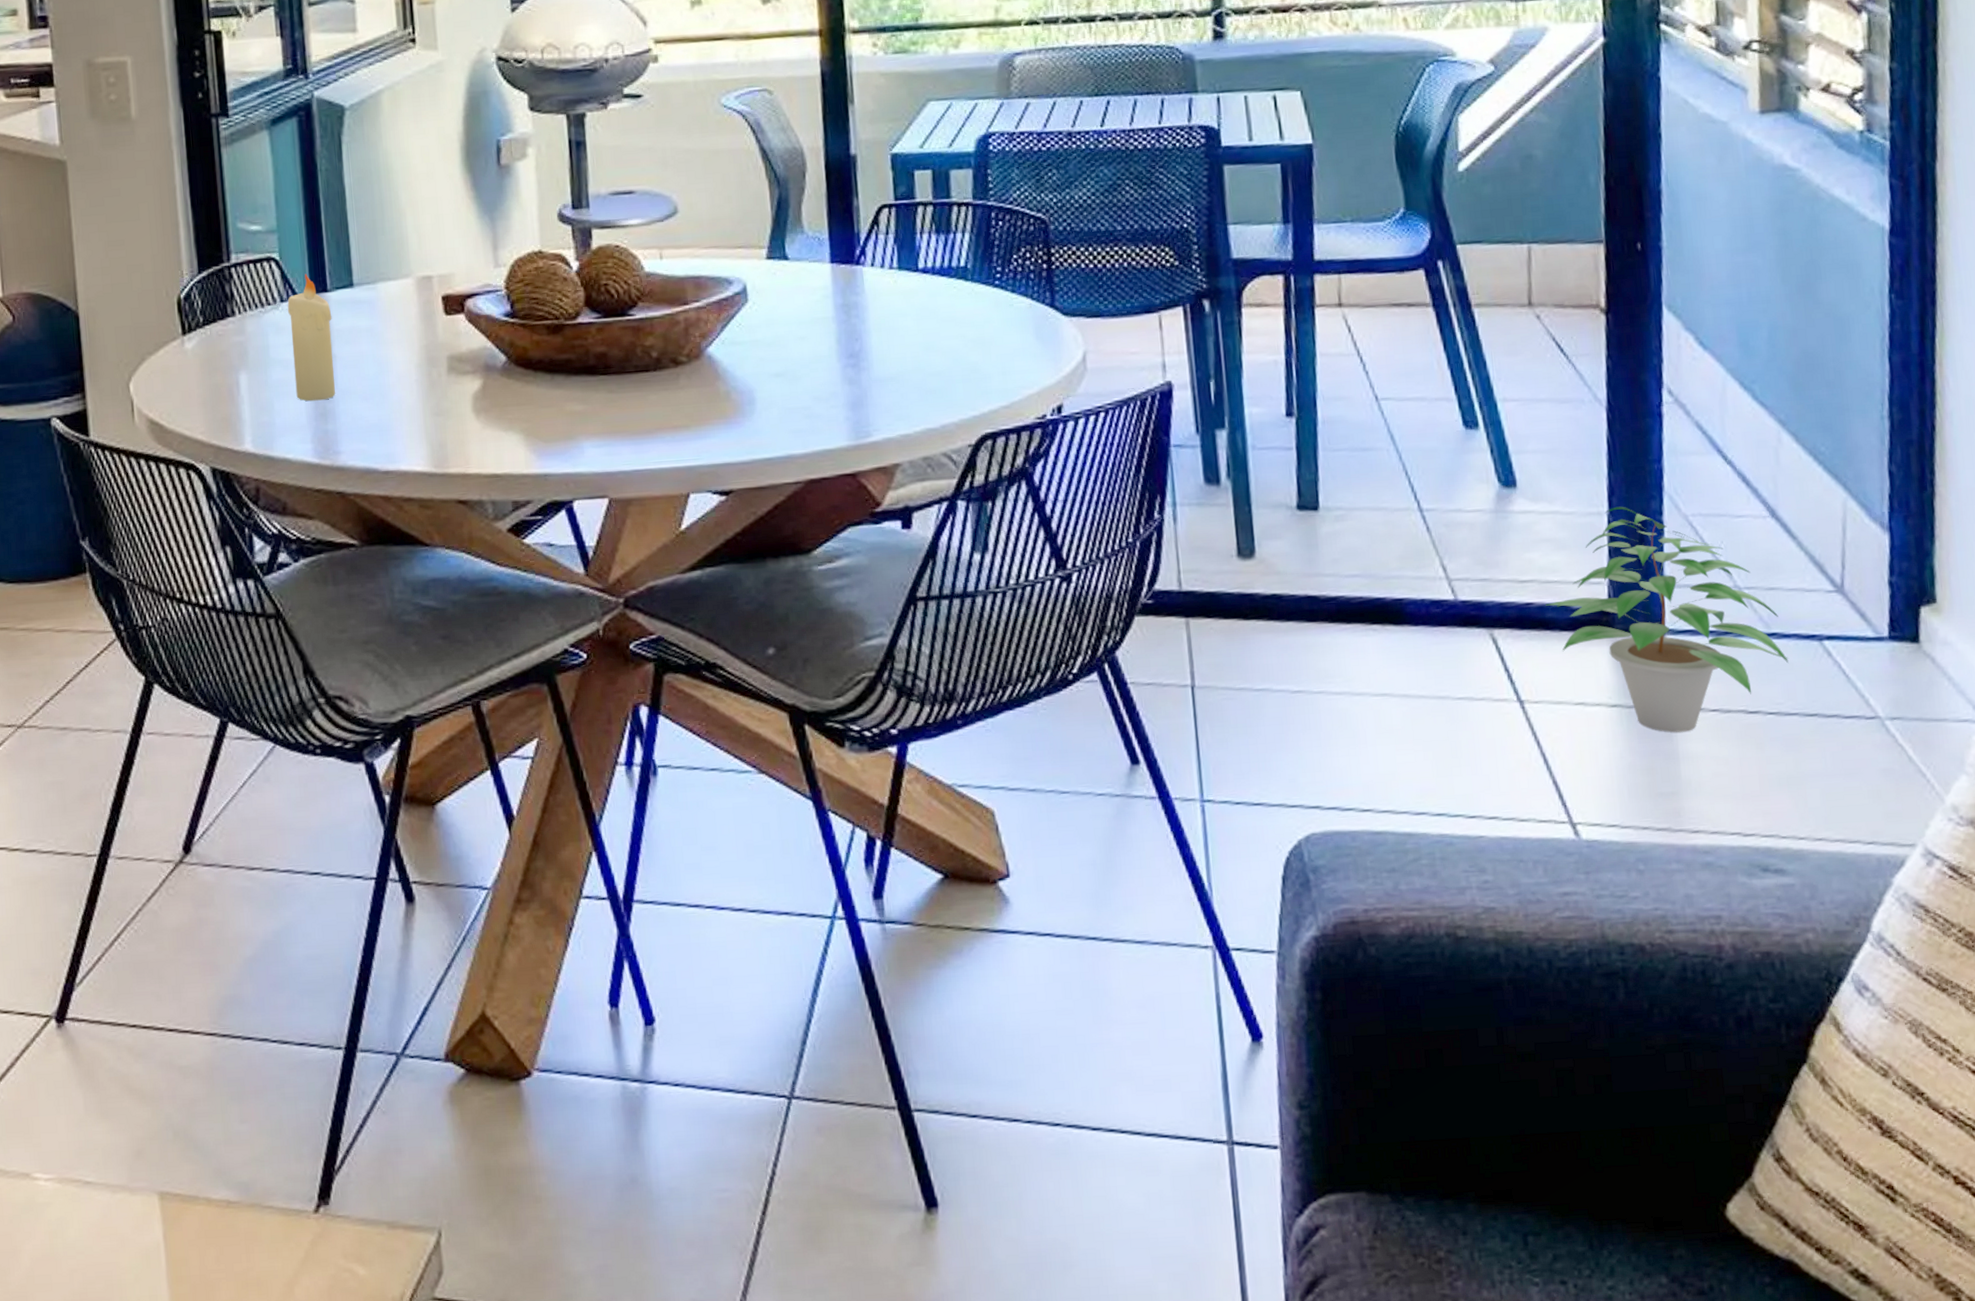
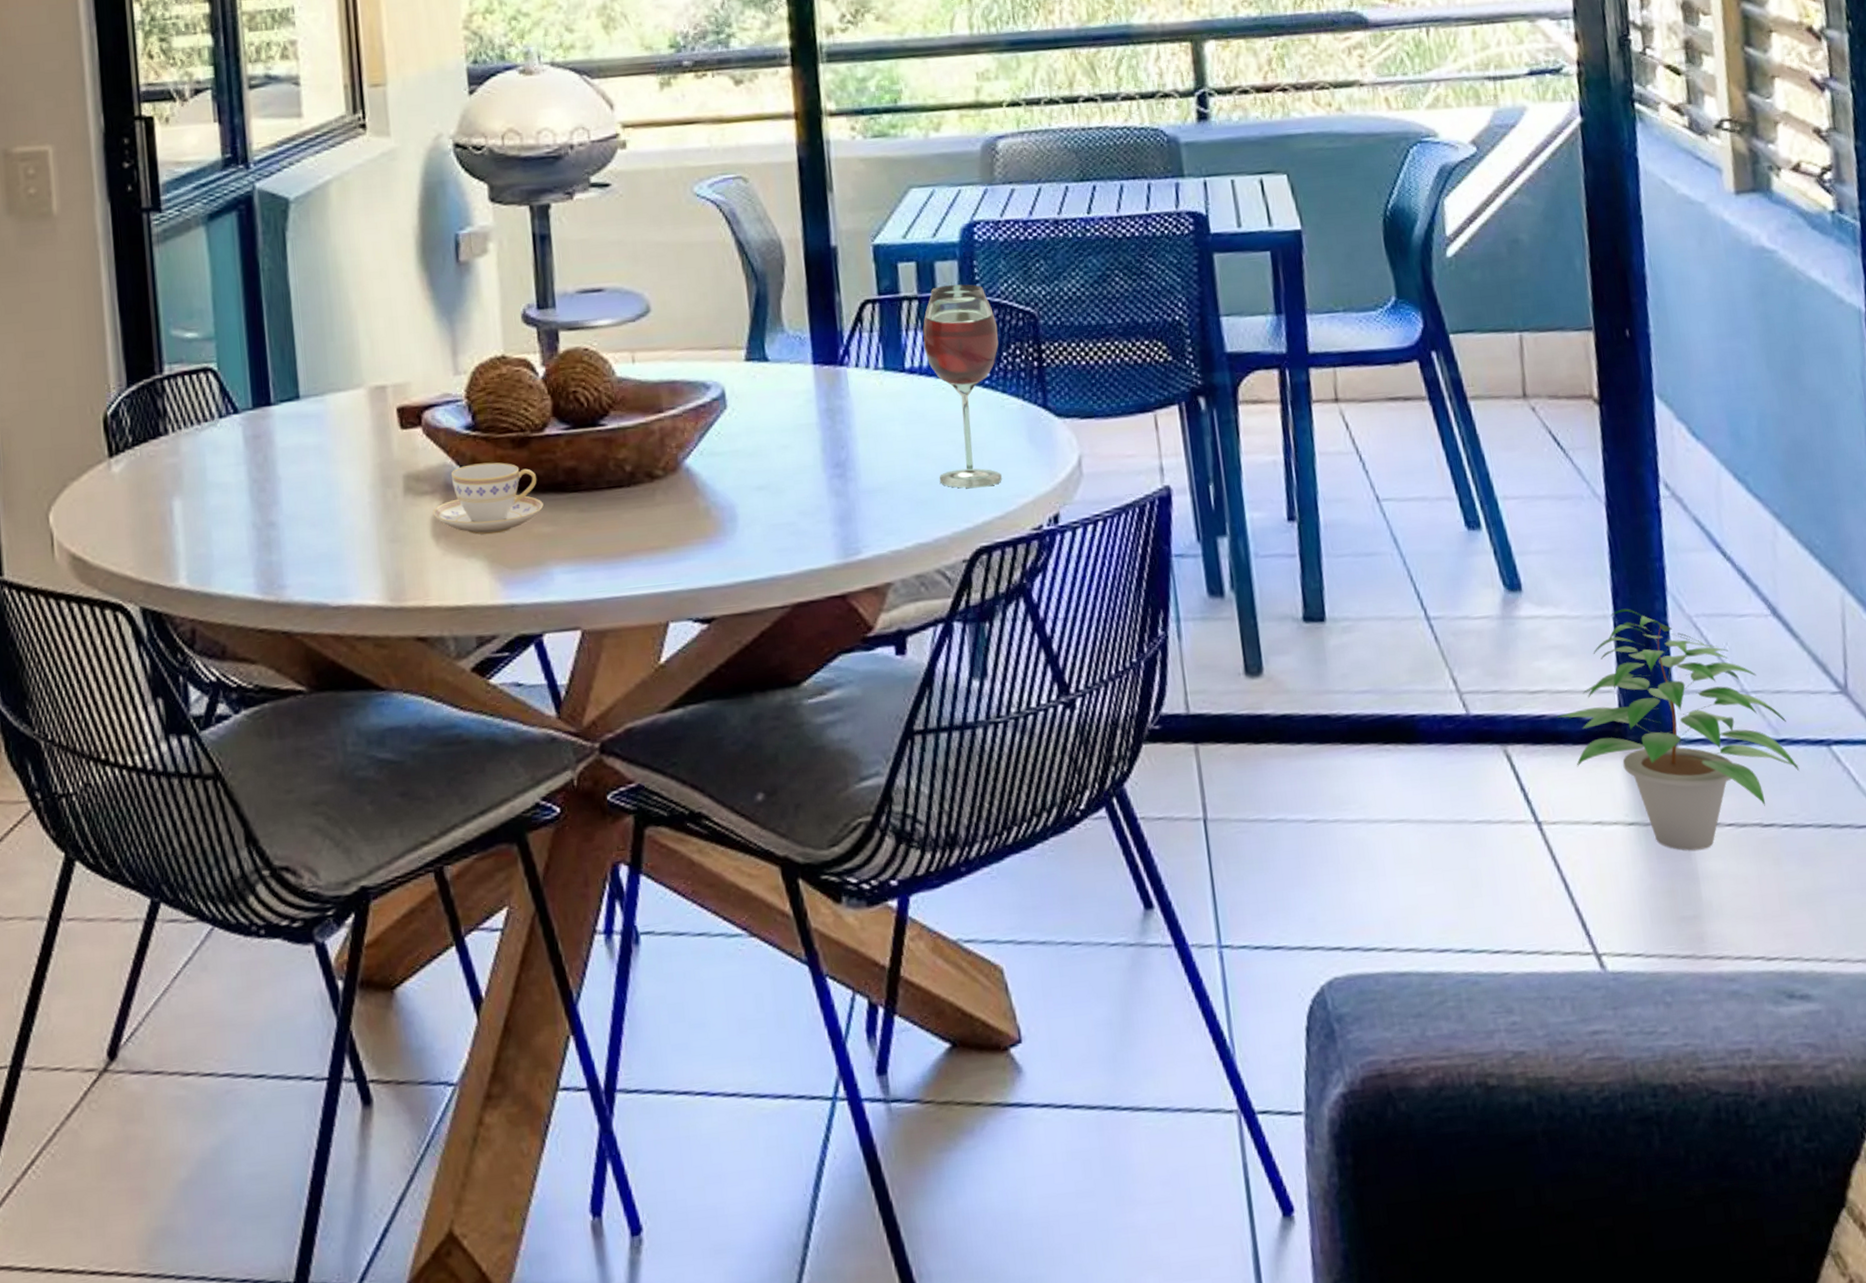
candle: present [287,273,335,401] -> none [226,385,280,529]
teacup: none [473,346,575,411] -> present [432,462,543,535]
wineglass: none [936,191,1010,380] -> present [922,284,1002,489]

